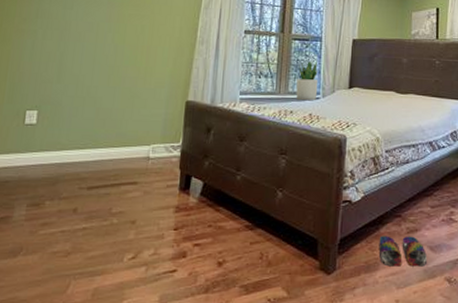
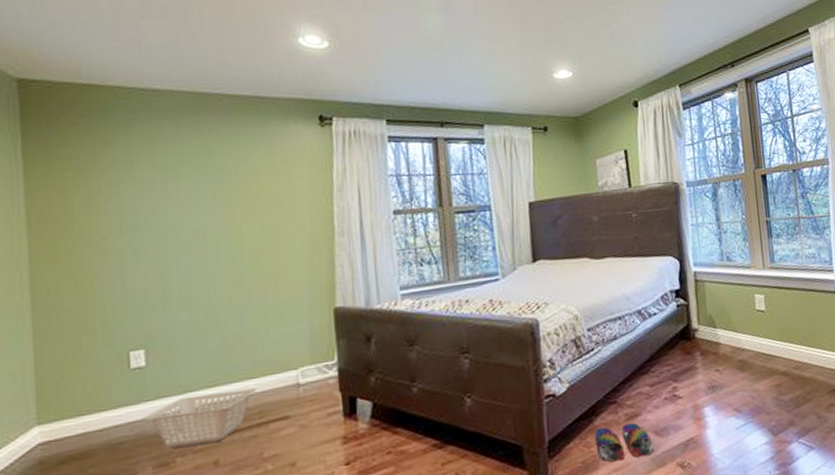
laundry basket: none [27,153,116,194] -> present [143,387,257,449]
planter: present [296,60,319,101] -> none [467,234,496,286]

